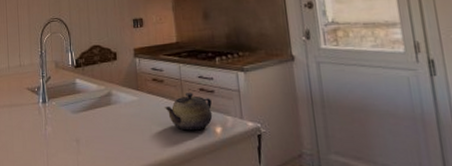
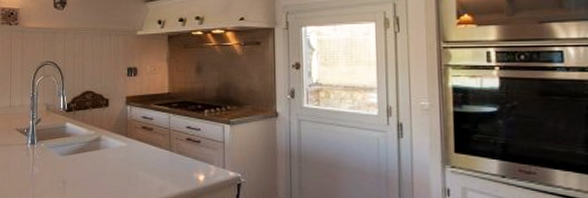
teapot: present [164,93,213,131] -> none [151,142,197,178]

